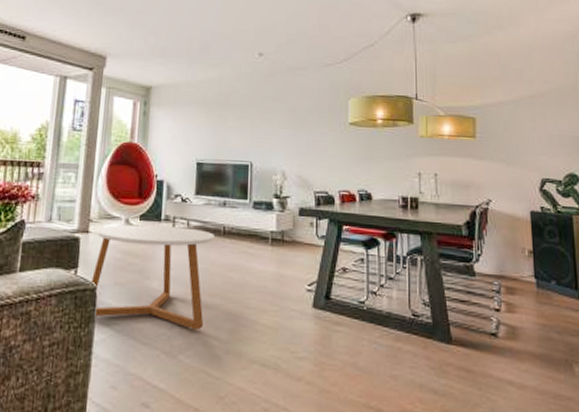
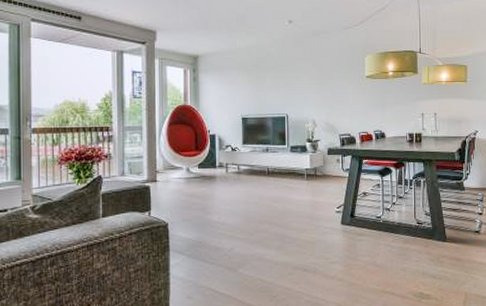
coffee table: present [90,224,216,330] -> none [162,171,262,250]

